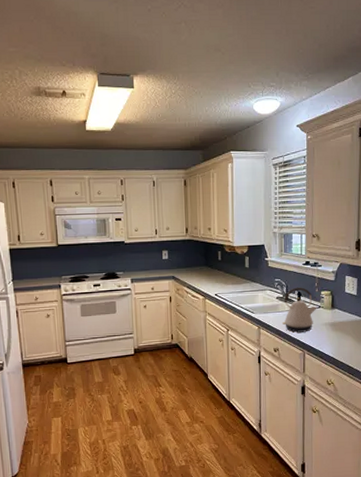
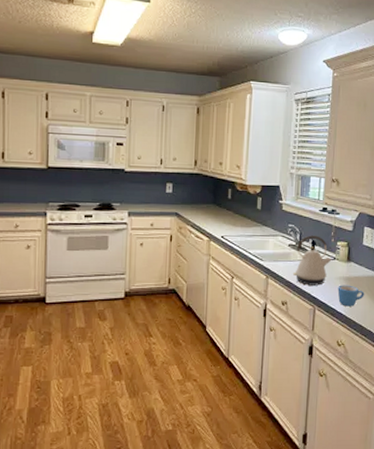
mug: none [324,330,350,349] -> present [337,285,365,307]

